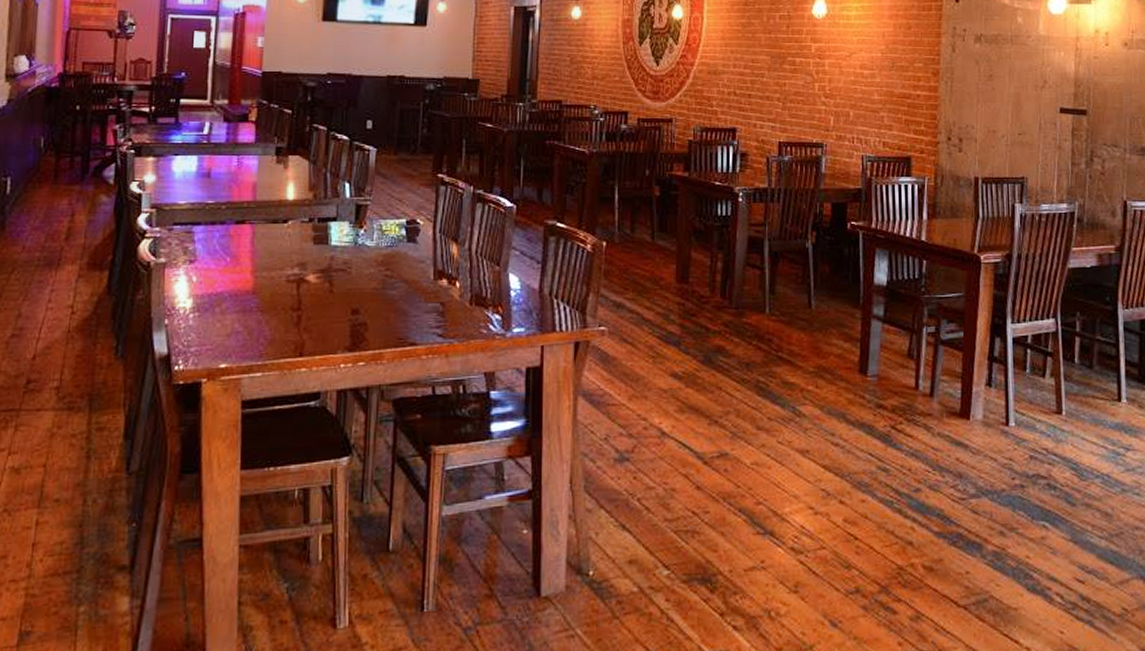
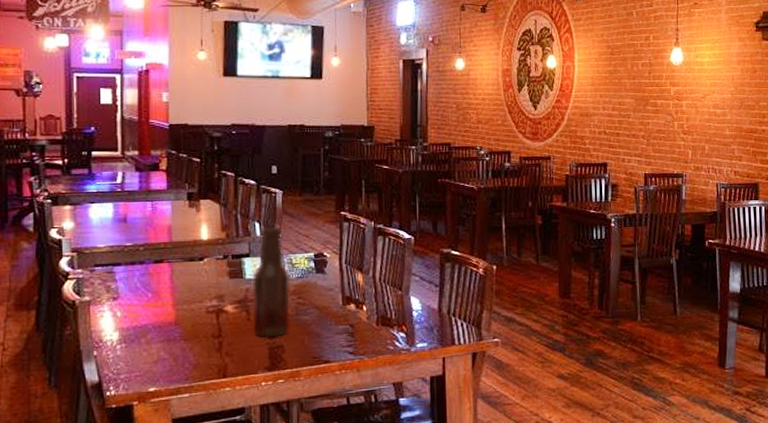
beer bottle: none [335,186,379,314] -> present [252,225,291,338]

